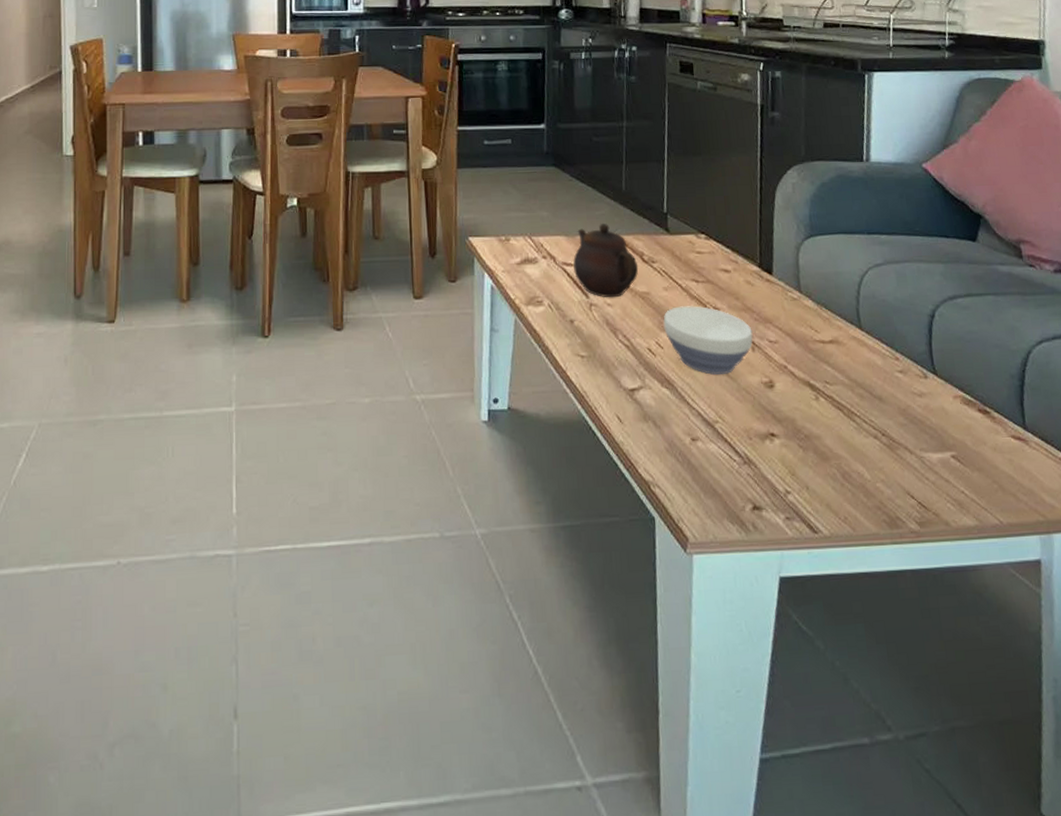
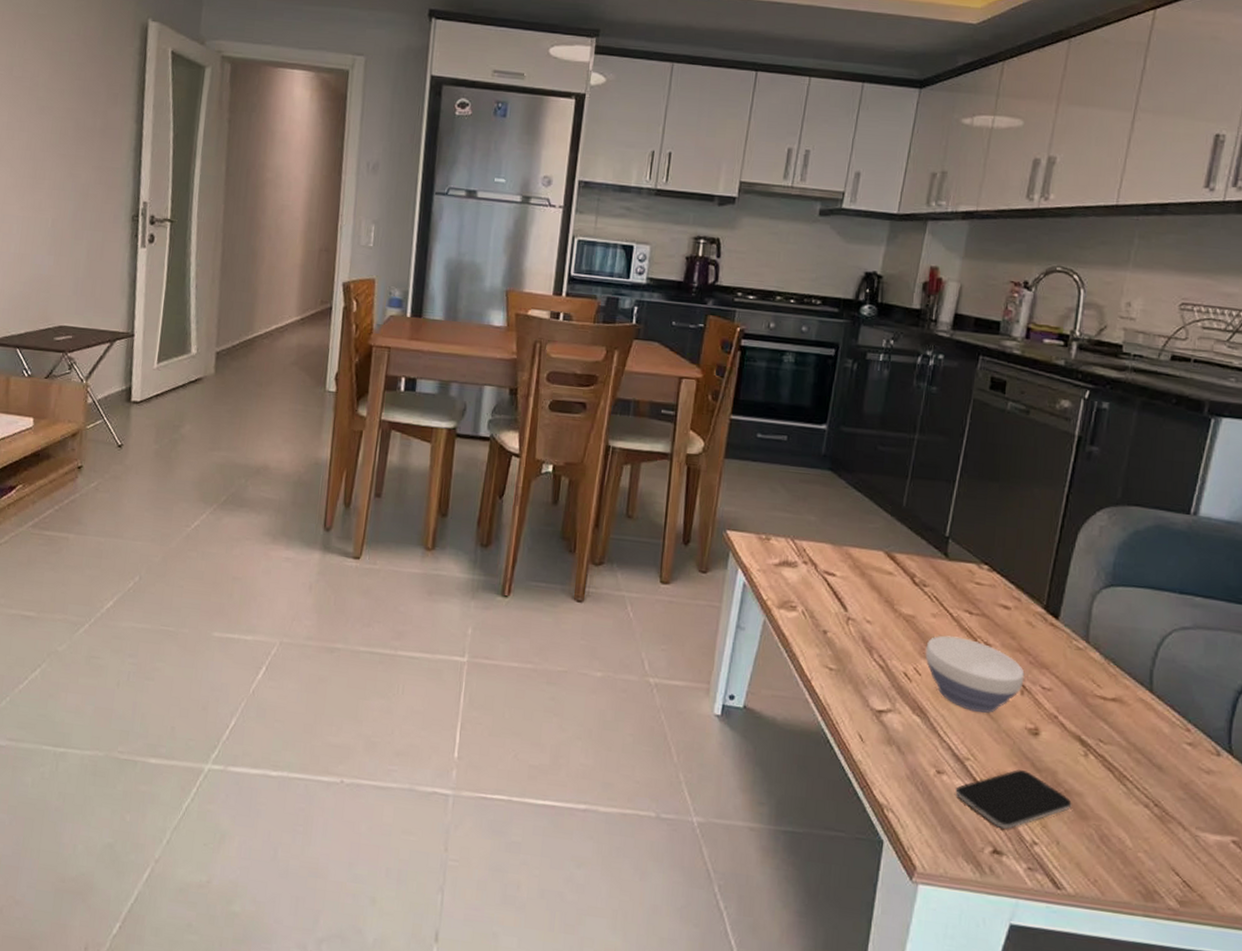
teapot: present [573,223,639,298] -> none [835,537,908,616]
smartphone: none [711,422,813,485] -> present [955,768,1072,830]

